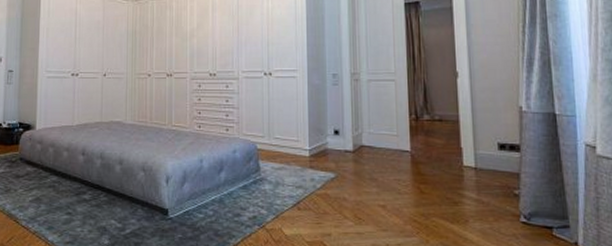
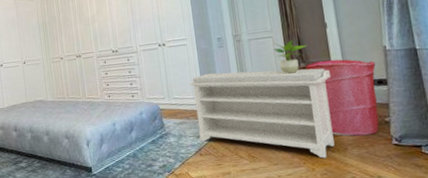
bench: none [294,113,458,230] -> present [189,68,335,158]
potted plant: none [395,86,434,125] -> present [273,39,308,74]
laundry hamper: none [429,114,509,208] -> present [305,59,380,136]

